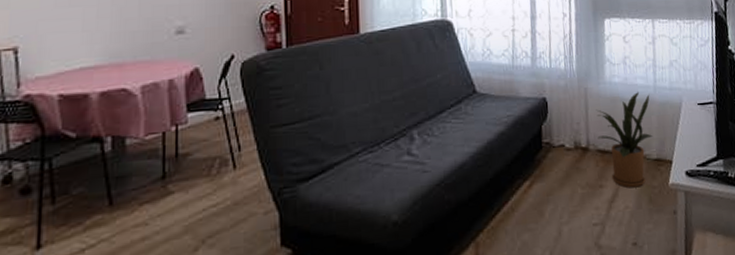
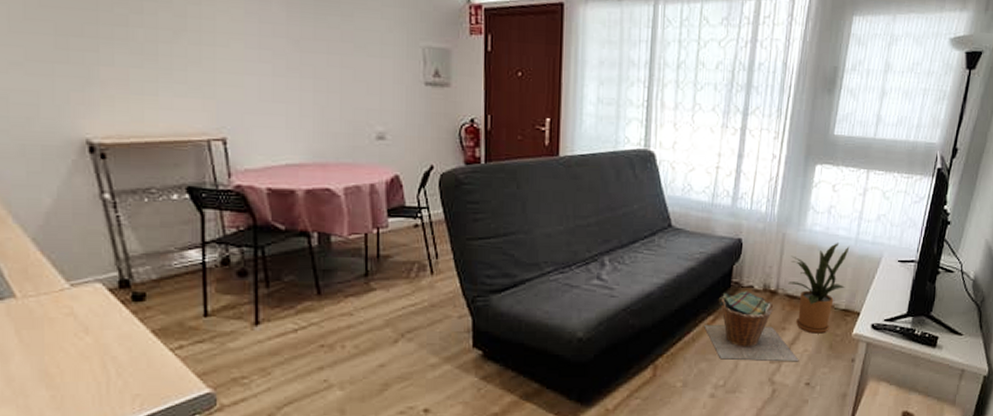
laundry basket: none [521,150,622,228] -> present [704,291,799,362]

